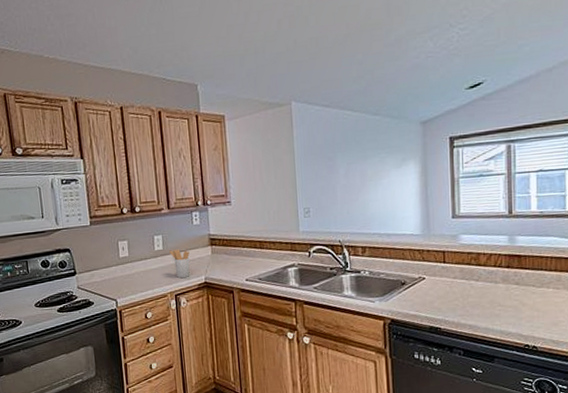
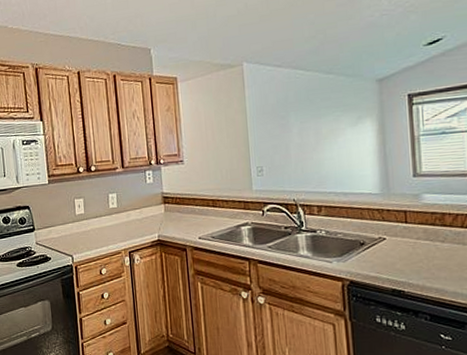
utensil holder: present [169,250,190,279] -> none [123,207,144,236]

